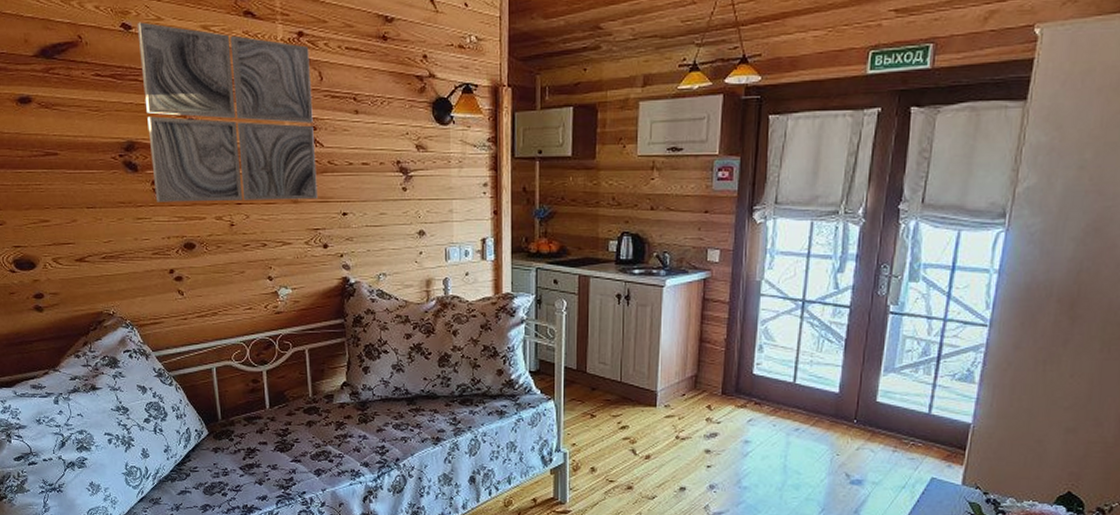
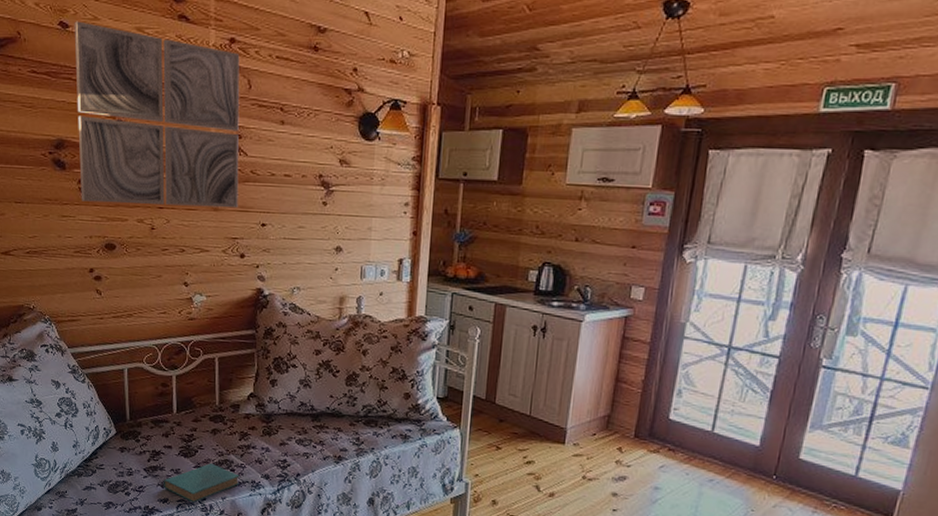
book: none [260,456,339,497] -> present [163,463,240,503]

